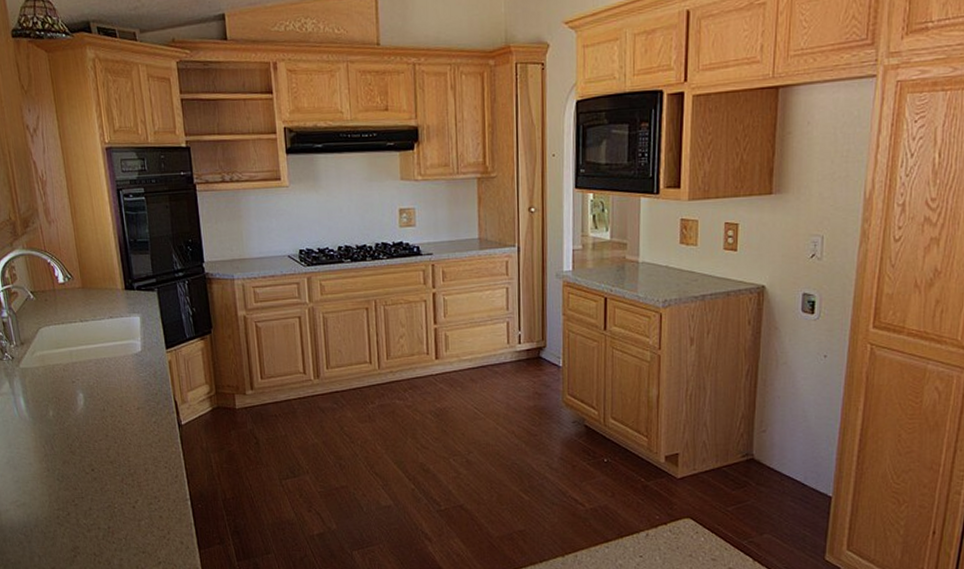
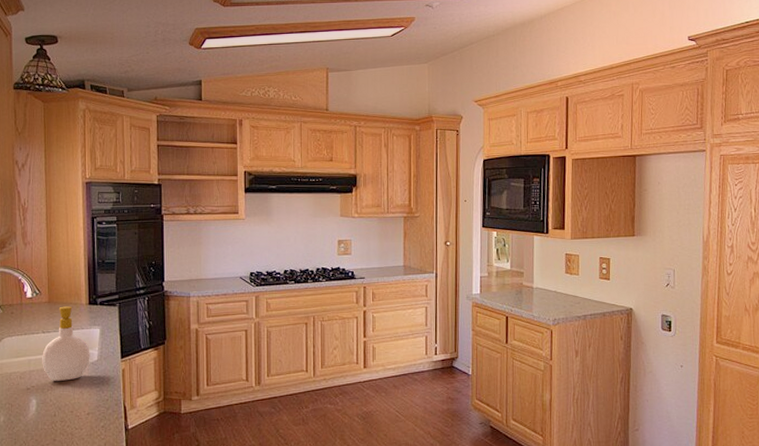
soap bottle: none [83,292,134,374] -> present [42,306,90,381]

